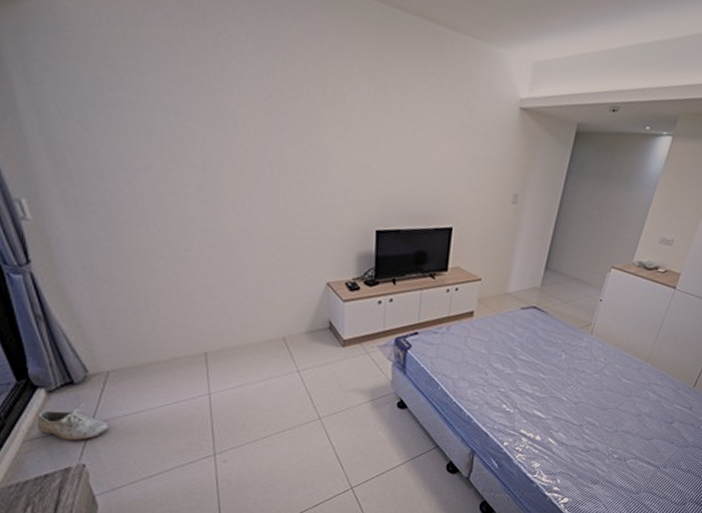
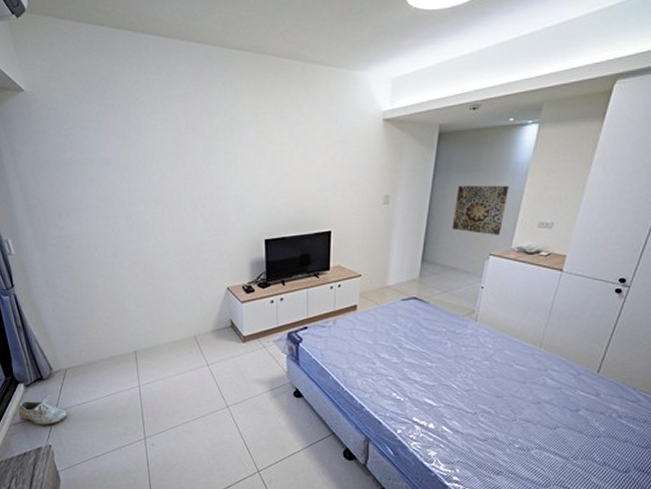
wall art: none [578,192,638,248] -> present [452,185,509,235]

